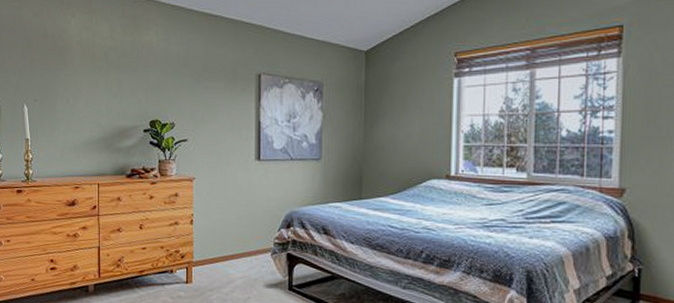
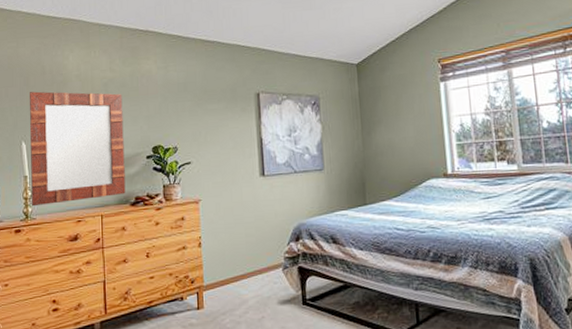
home mirror: none [32,55,122,169] -> present [30,91,126,207]

